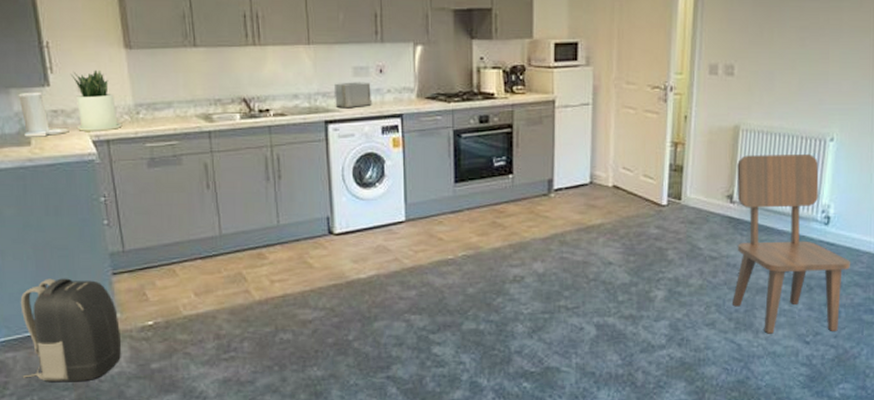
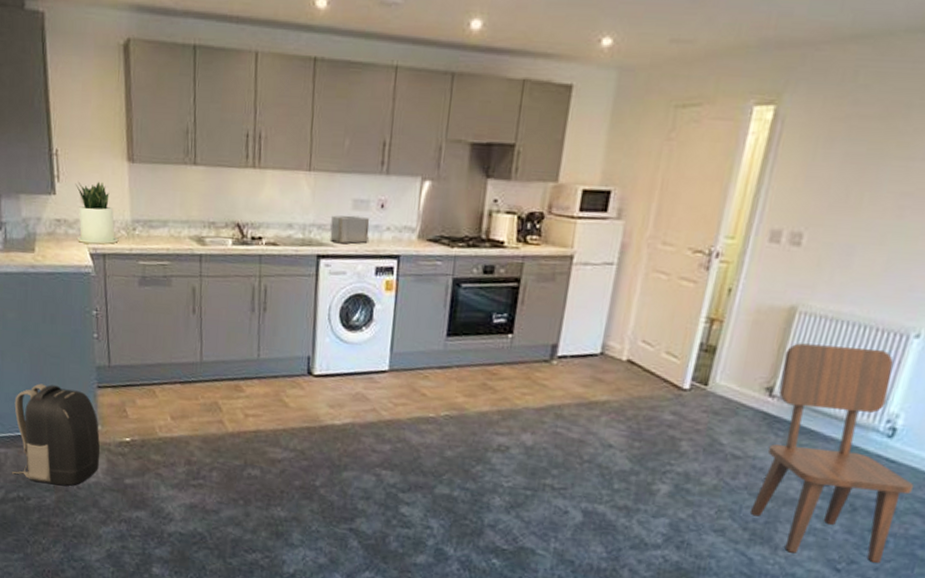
paper towel: present [18,93,69,137] -> none [27,199,70,245]

